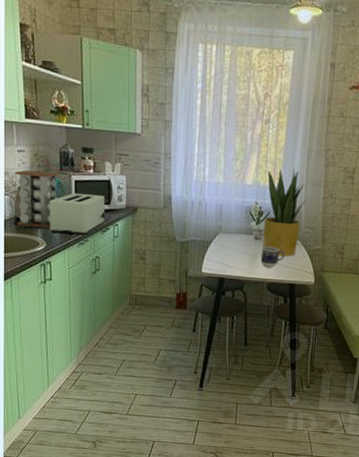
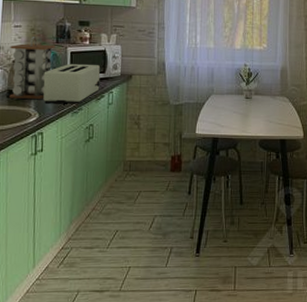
cup: present [260,246,285,268] -> none [251,105,274,125]
planter: present [262,167,308,257] -> none [252,32,292,114]

